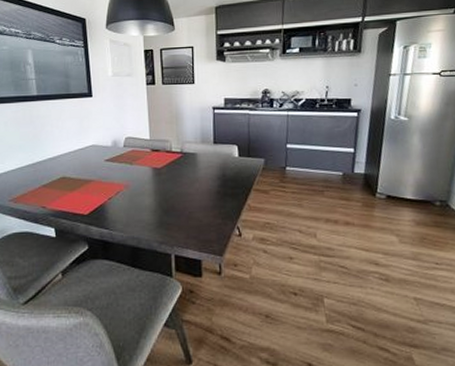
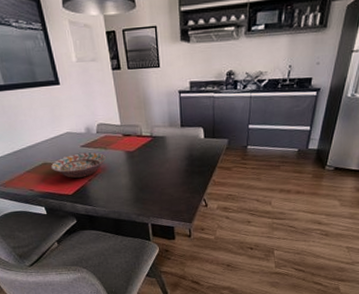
decorative bowl: none [69,167,131,195] -> present [50,152,107,178]

